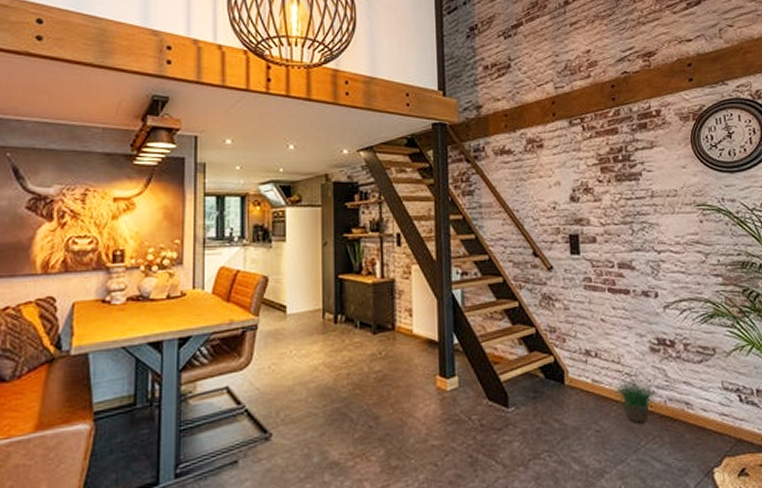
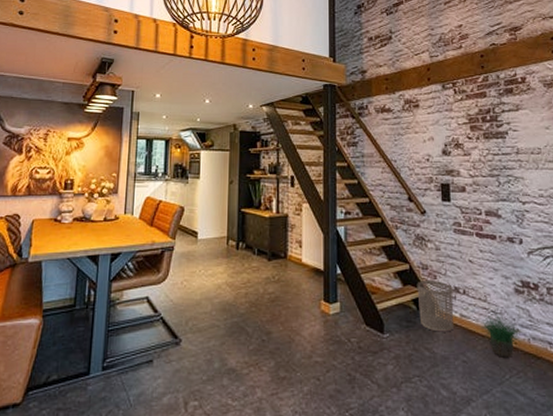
waste bin: none [544,344,585,401] -> present [417,281,454,332]

